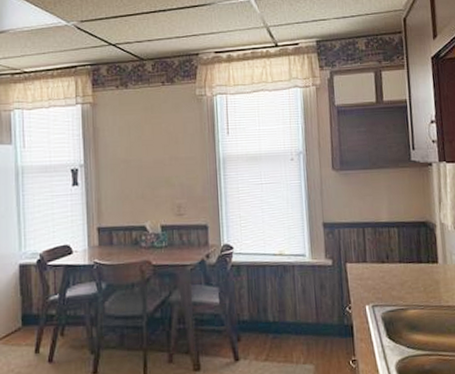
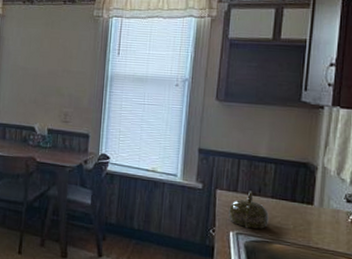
teapot: none [361,259,400,299] -> present [228,190,269,230]

